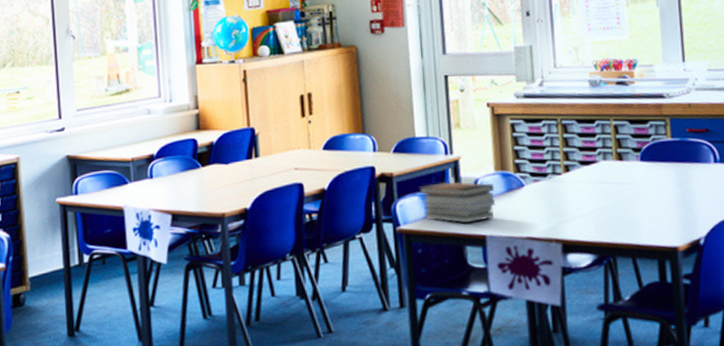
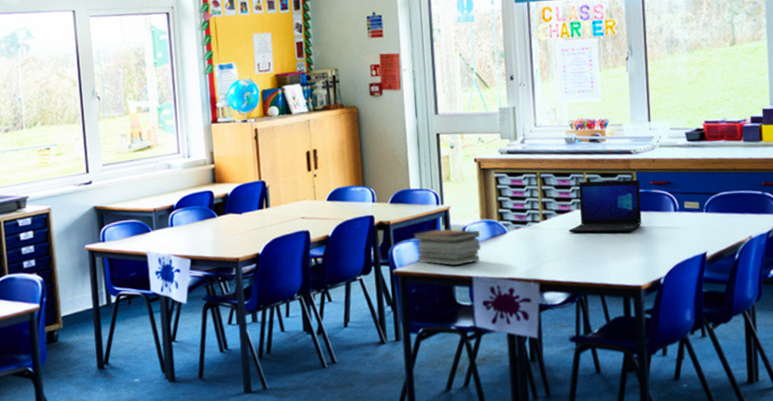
laptop: none [595,126,678,187] -> present [569,179,642,233]

